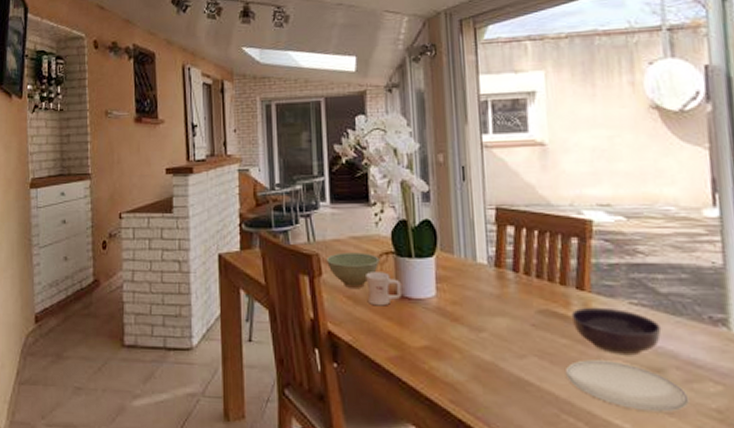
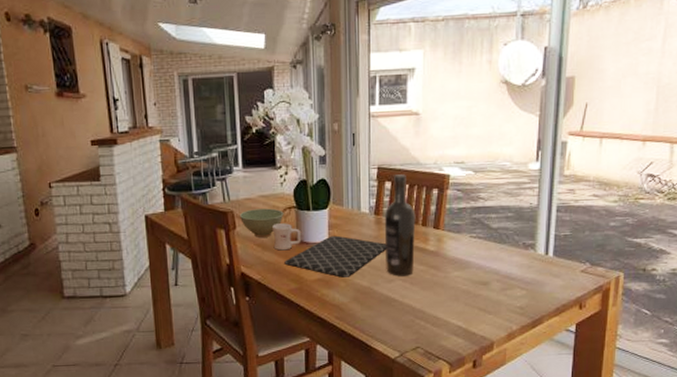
placemat: none [381,291,514,347] -> present [284,235,387,278]
wine bottle: none [507,217,553,351] -> present [384,174,416,276]
plate: present [564,360,690,414] -> none [420,279,503,314]
bowl: present [571,307,662,356] -> none [428,240,490,275]

